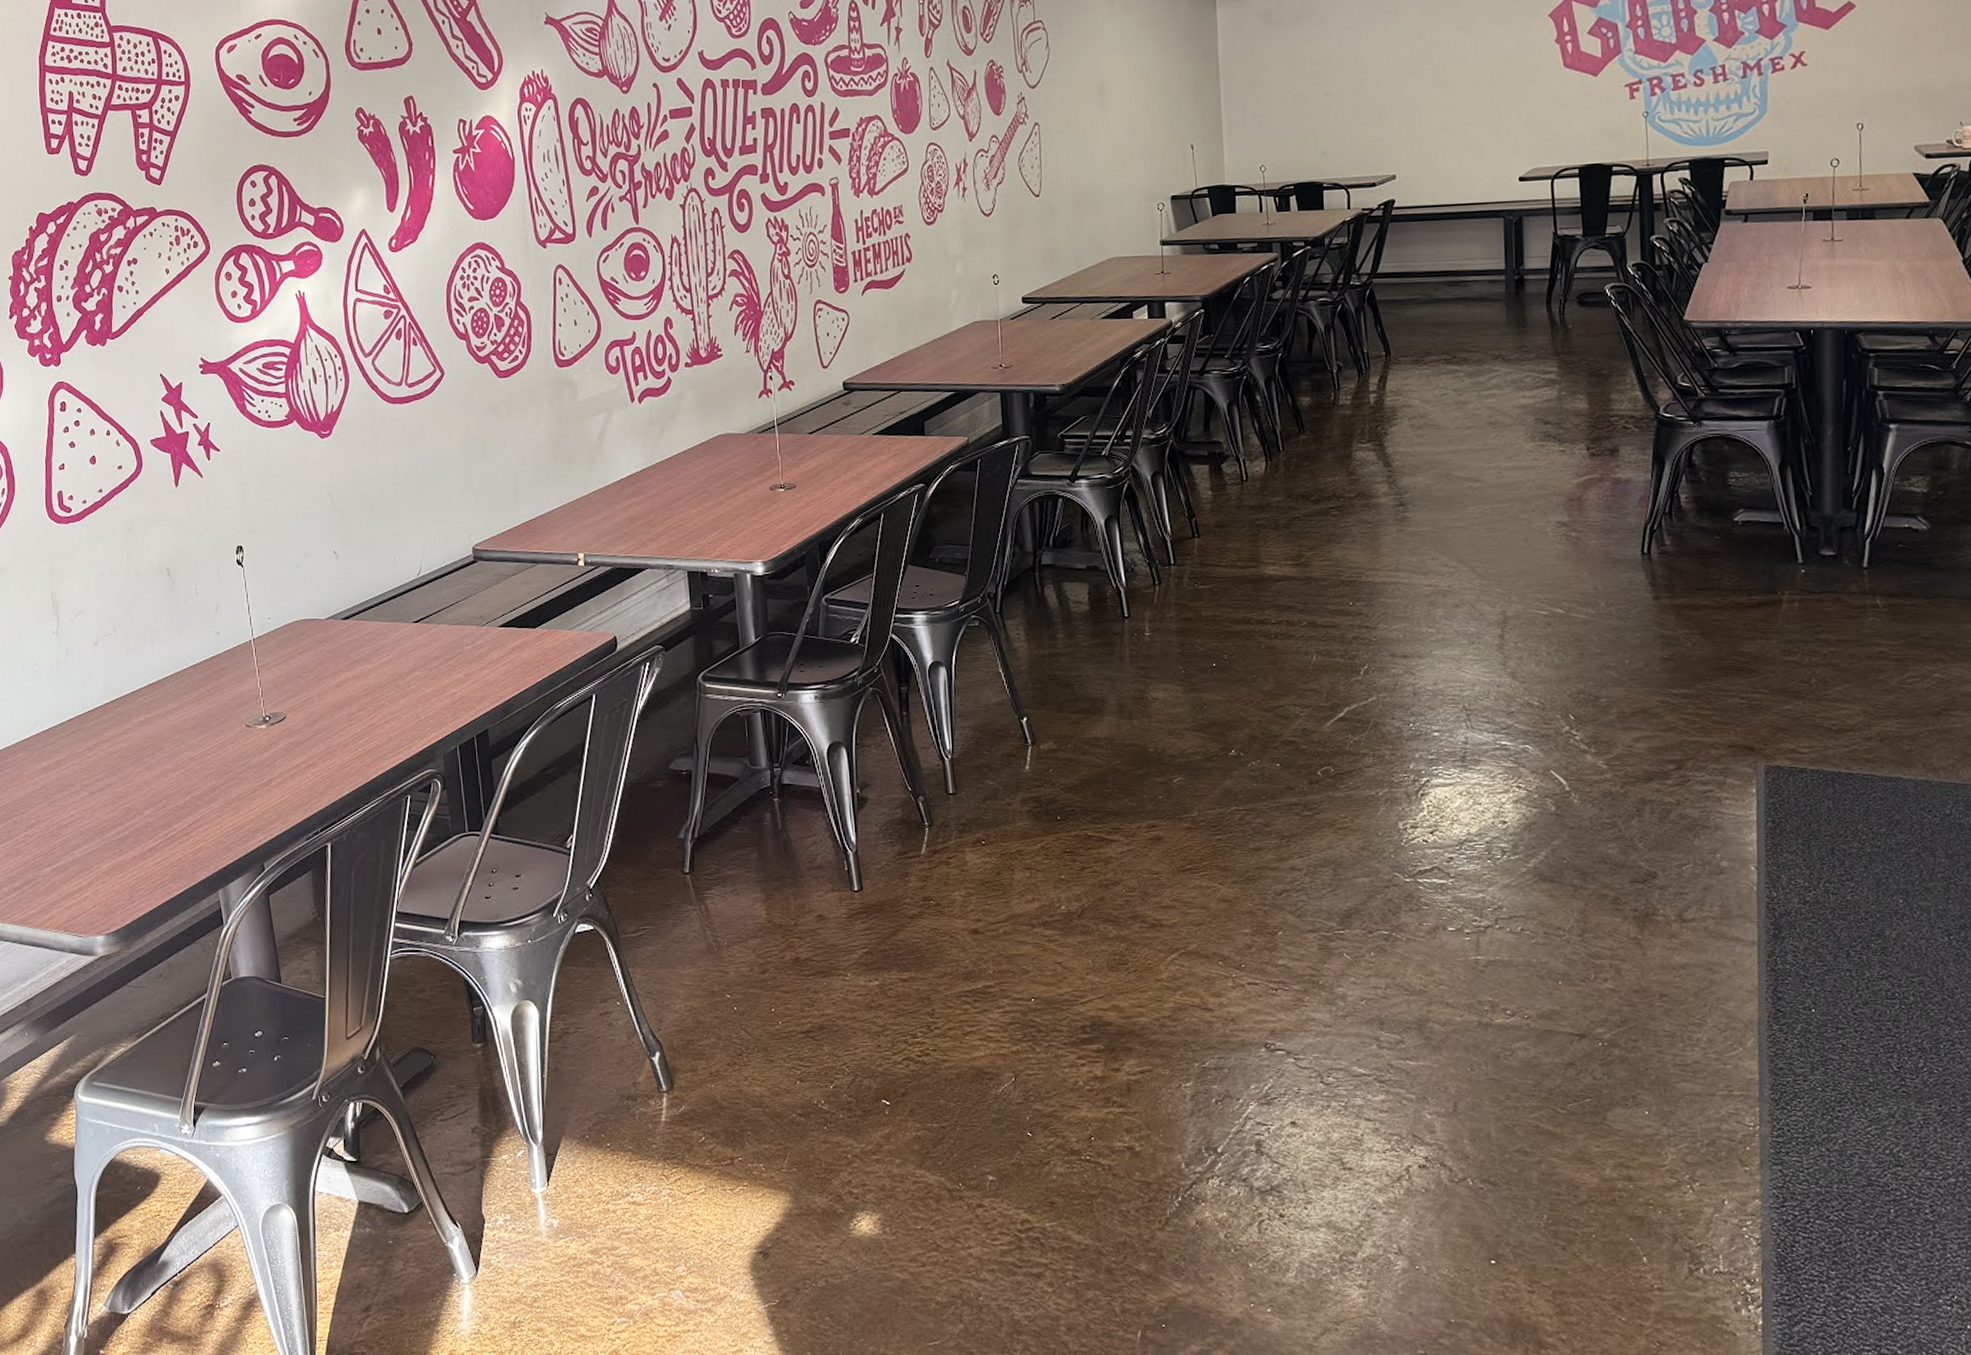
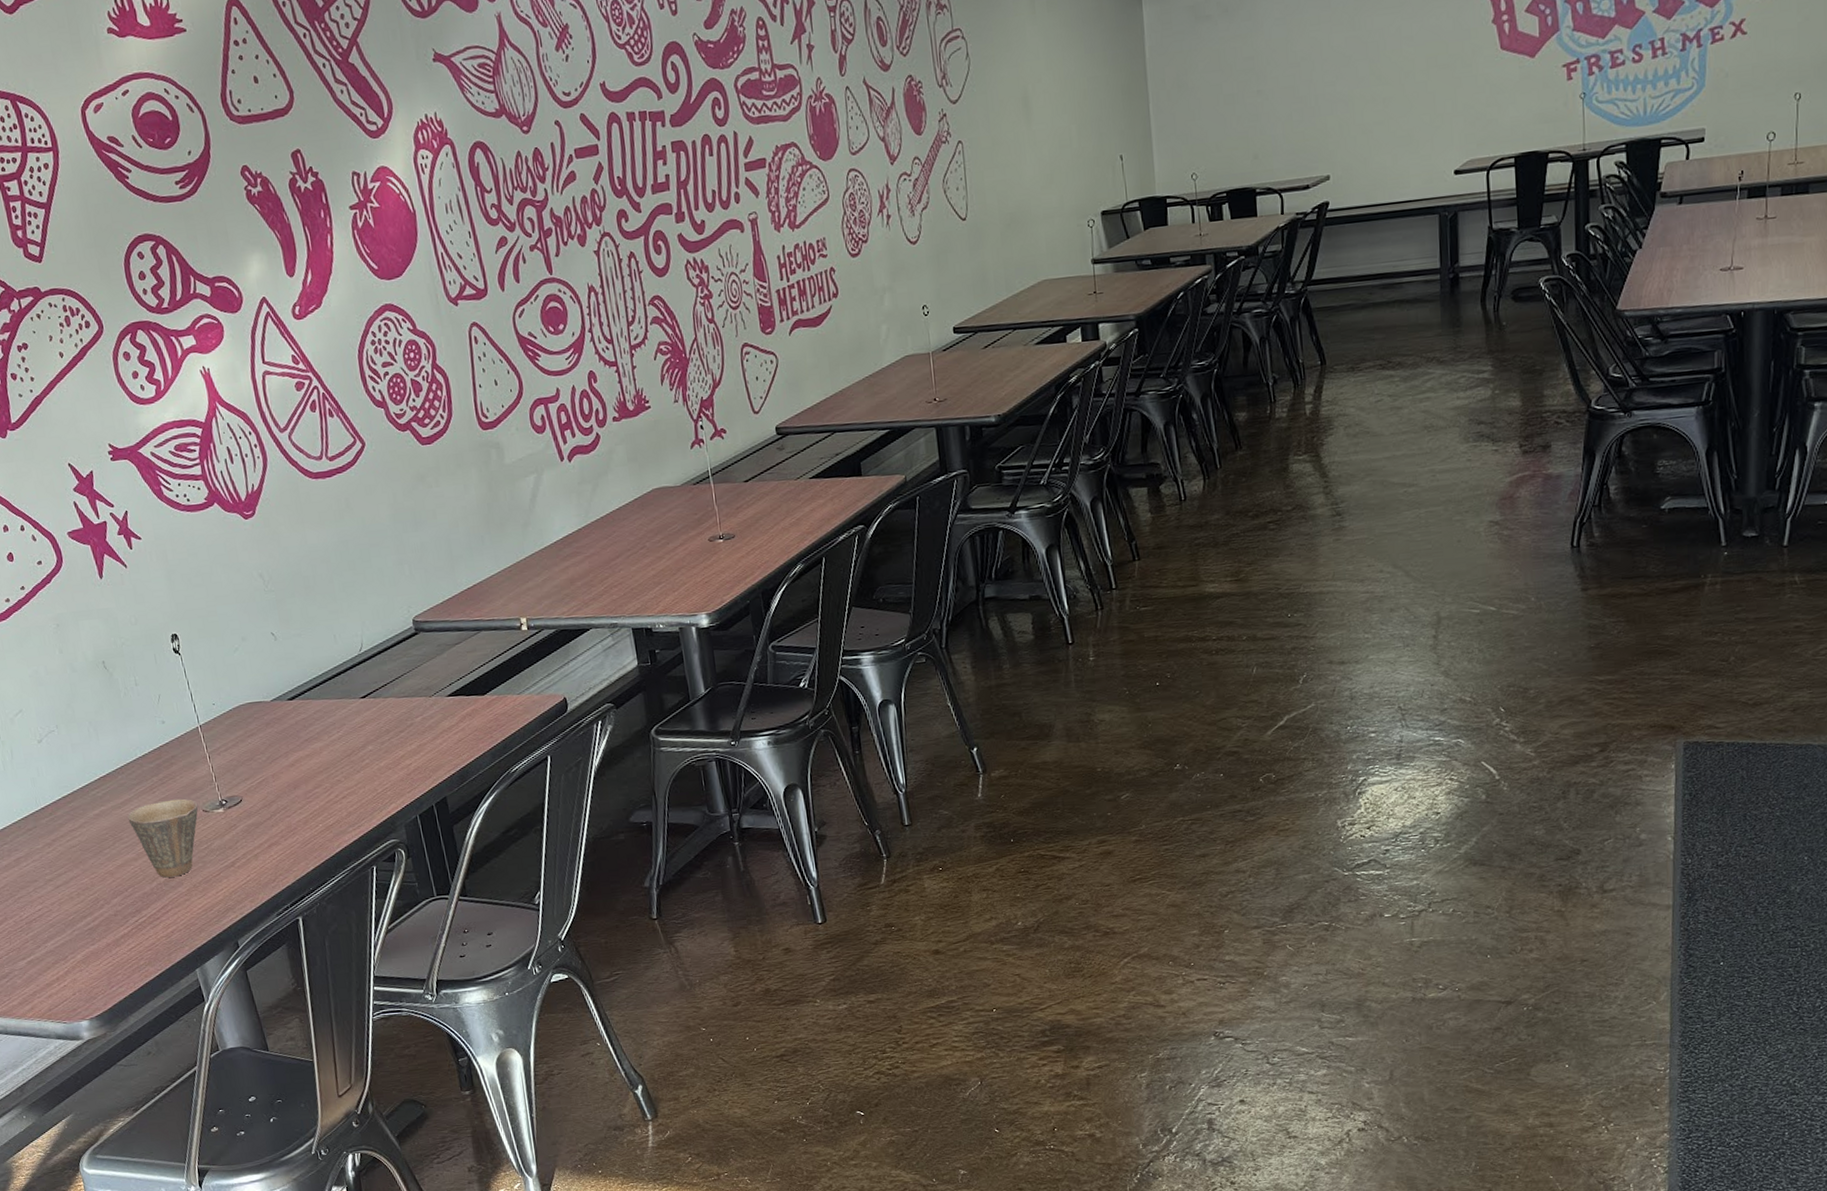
cup: none [171,711,242,792] -> present [127,798,198,878]

